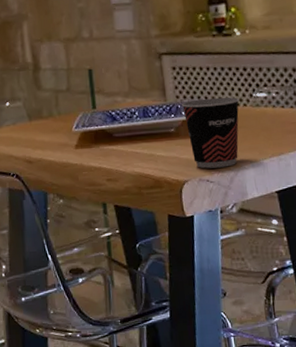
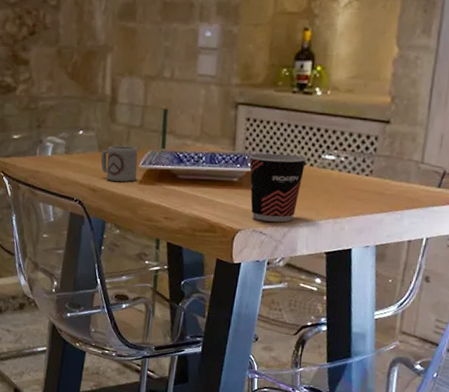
cup: none [32,111,72,150] -> present [101,145,138,182]

